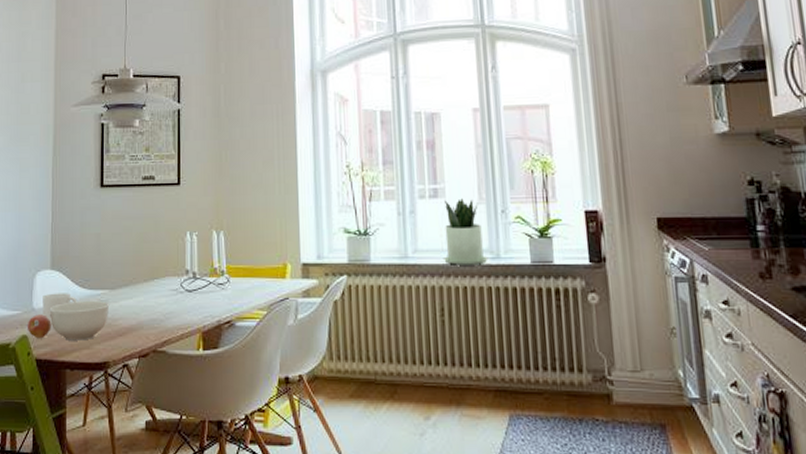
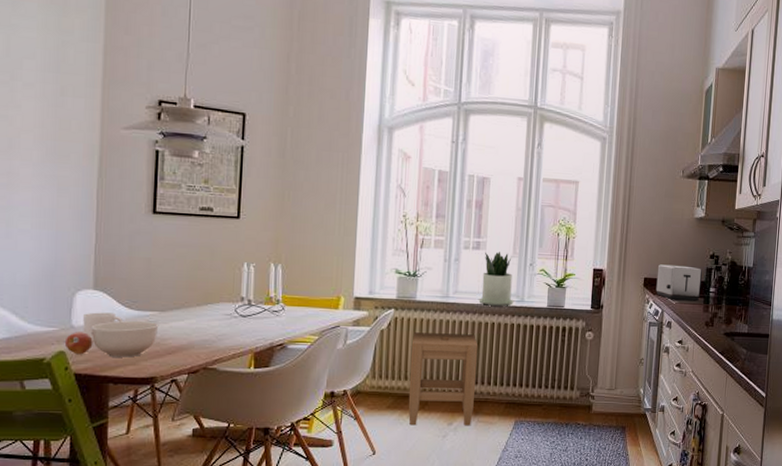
stool: none [370,302,454,421] -> present [408,332,478,426]
toaster: none [673,198,744,245] -> present [656,264,702,301]

